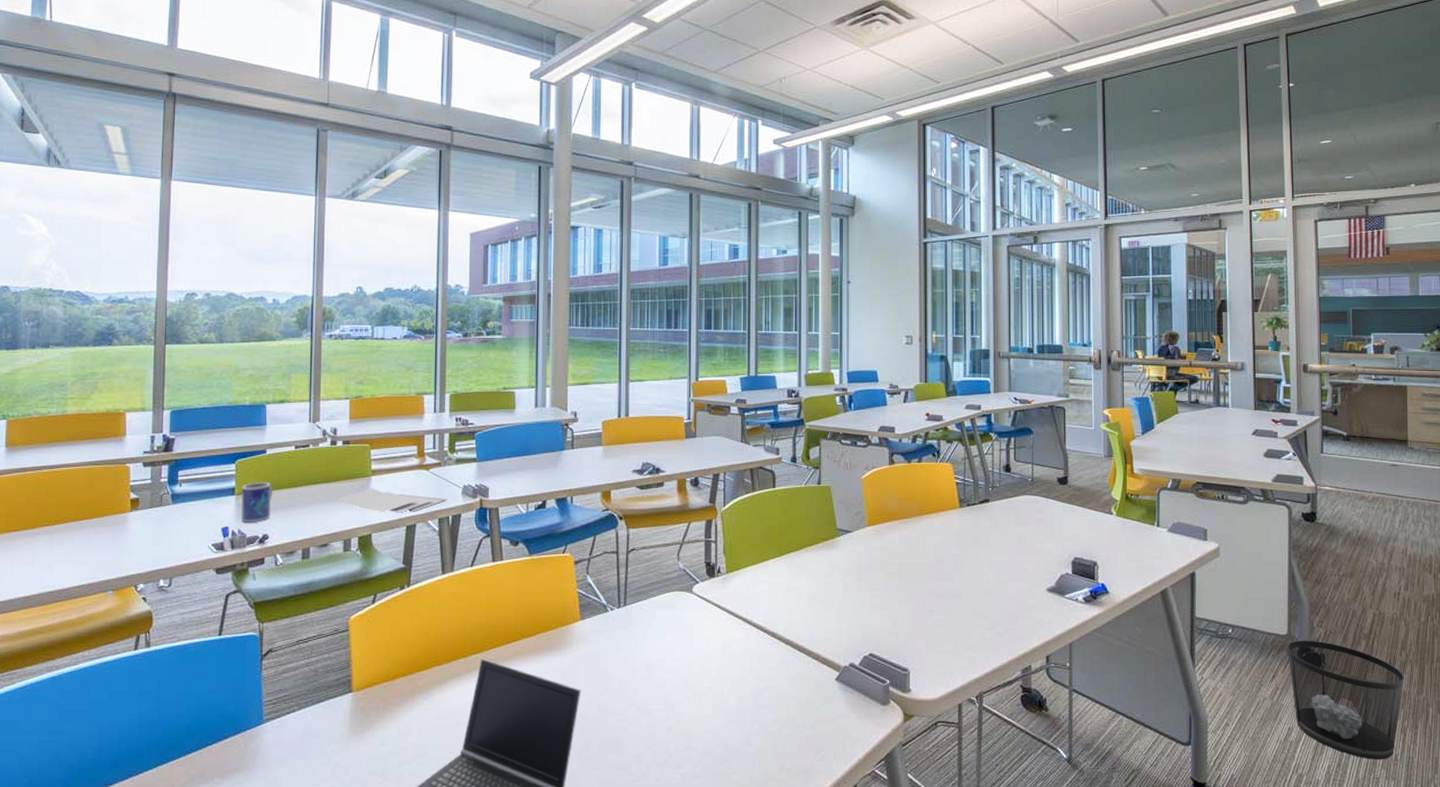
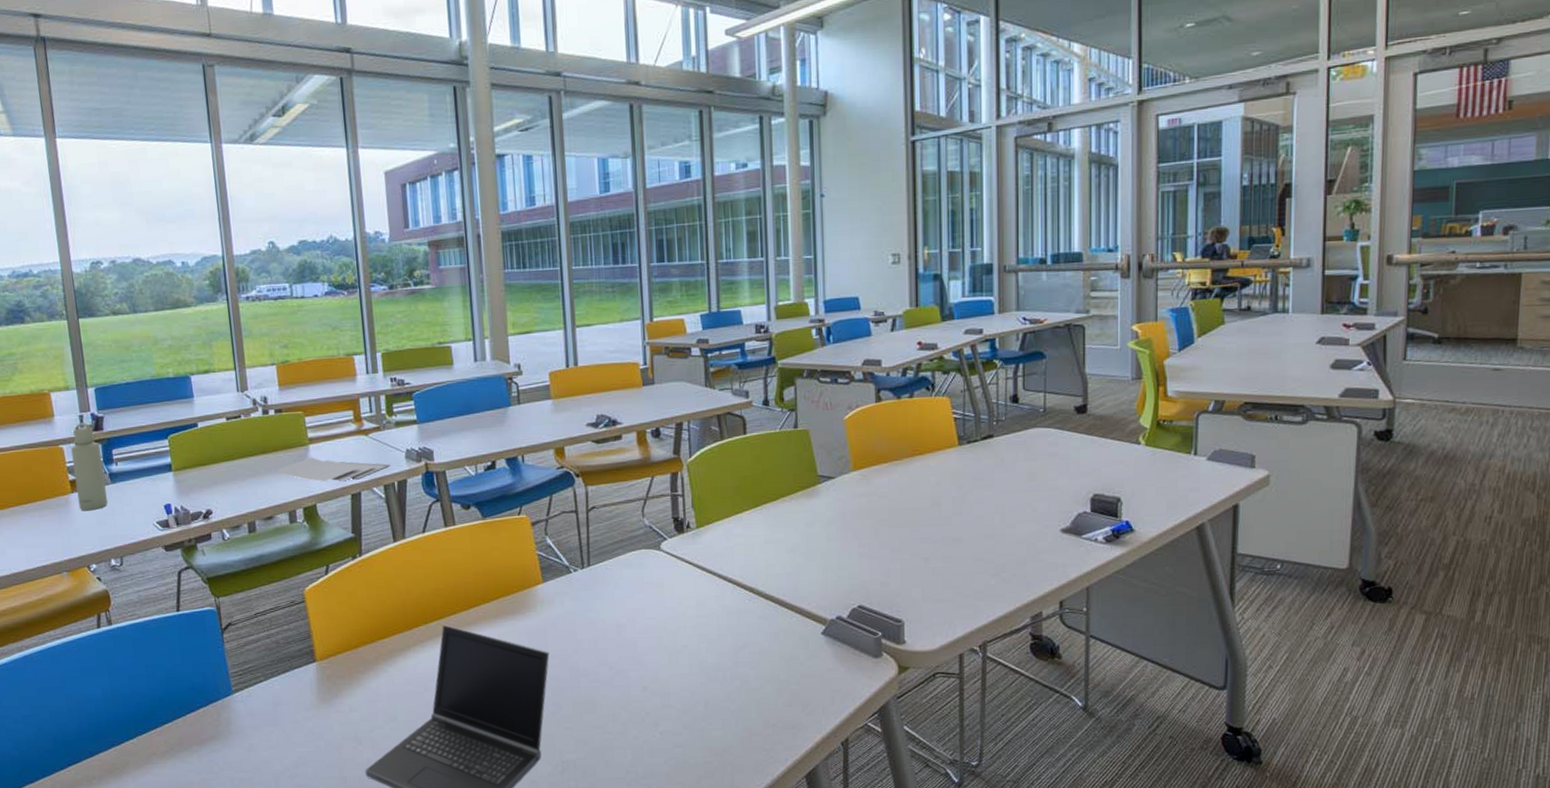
bottle: none [136,443,167,530] -> present [71,422,108,511]
mug: present [240,482,273,523] -> none [177,457,211,499]
waste bin: present [1287,640,1404,759] -> none [1347,573,1490,699]

